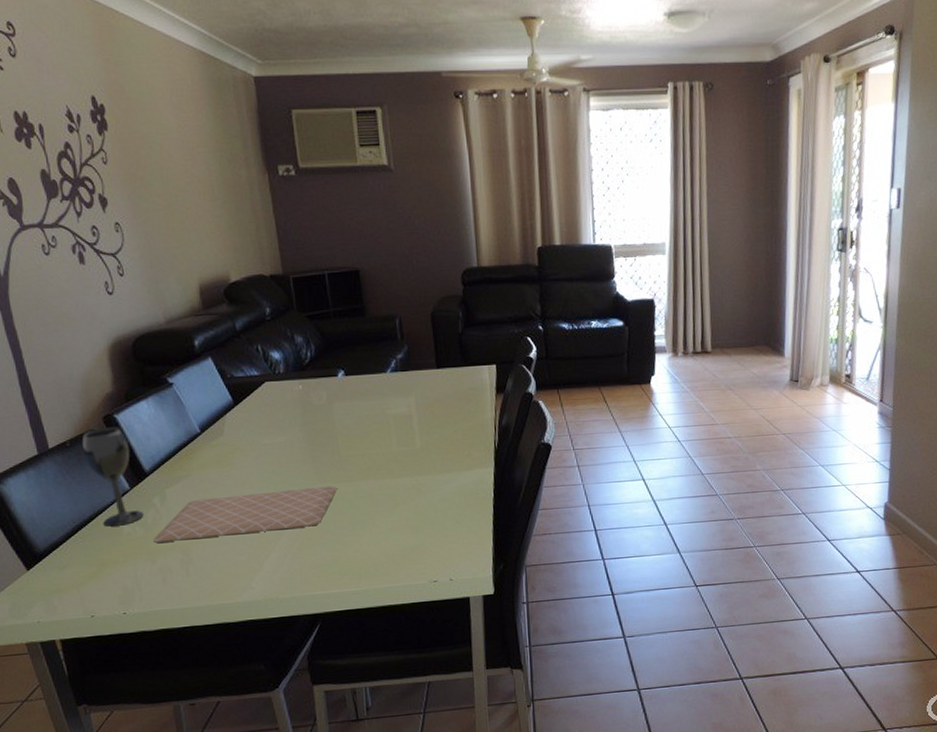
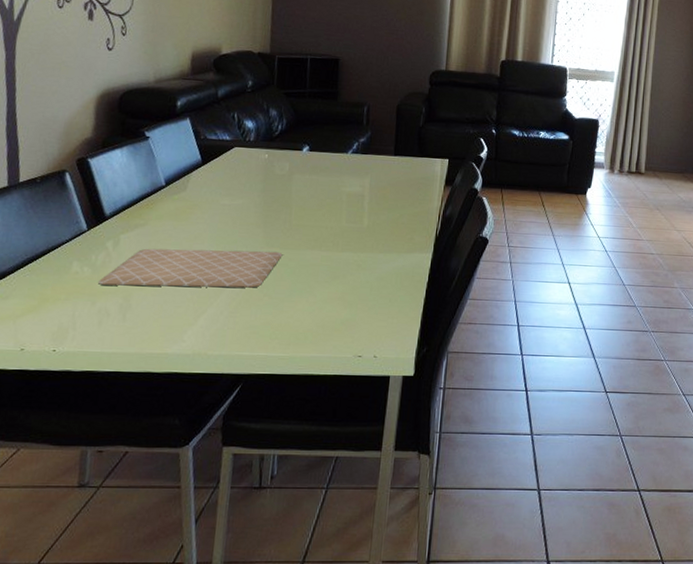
wine glass: present [82,427,144,527] -> none [50,169,96,264]

